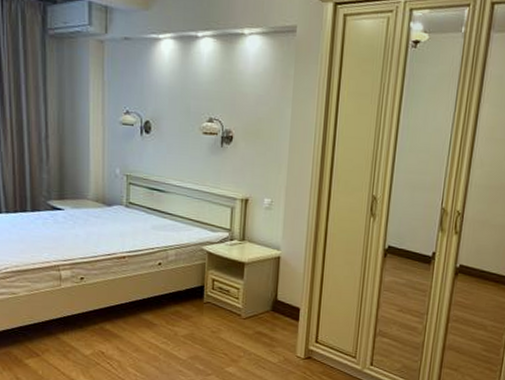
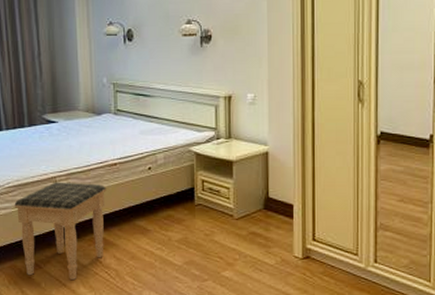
footstool: none [12,270,113,370] -> present [14,182,106,281]

